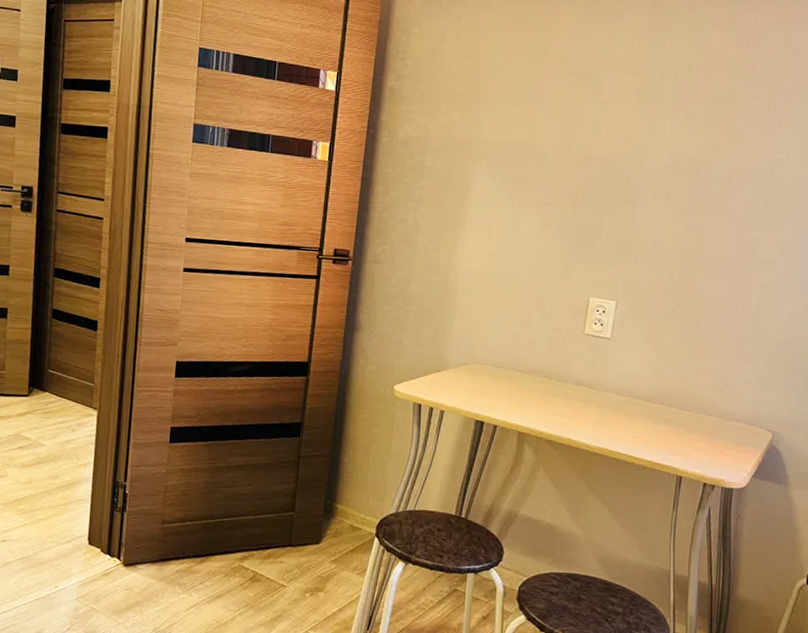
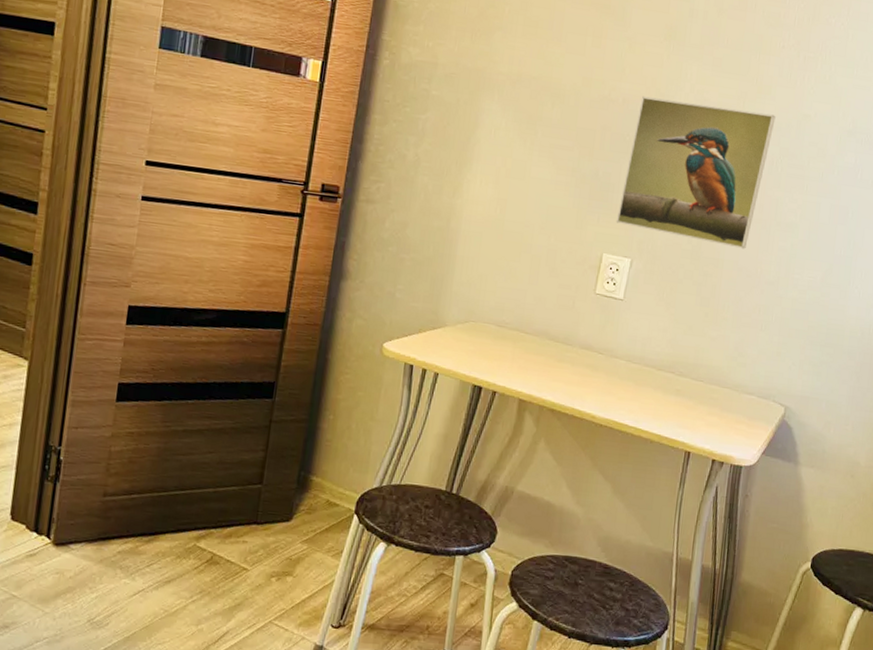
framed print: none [600,153,749,287] -> present [616,96,776,249]

